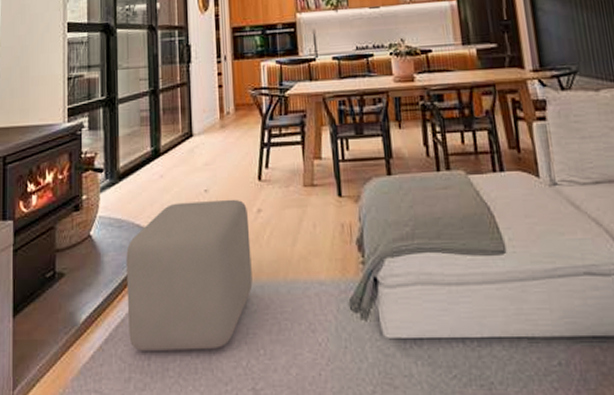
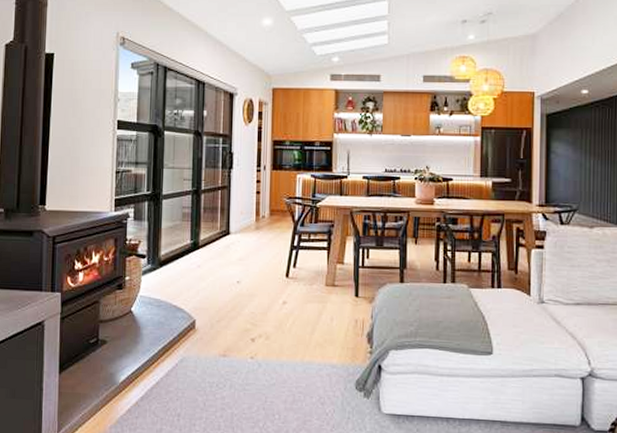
pouf: present [126,199,253,351] -> none [162,290,275,412]

